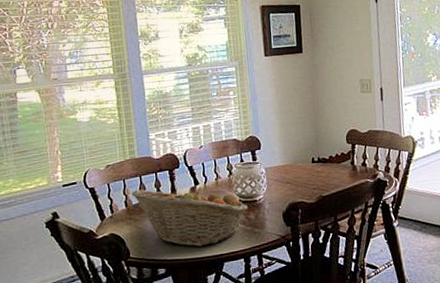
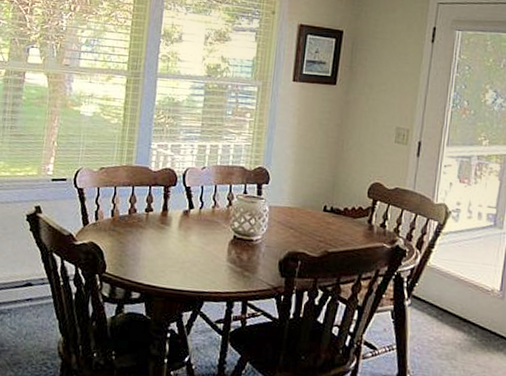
fruit basket: present [131,186,249,247] -> none [120,201,243,279]

